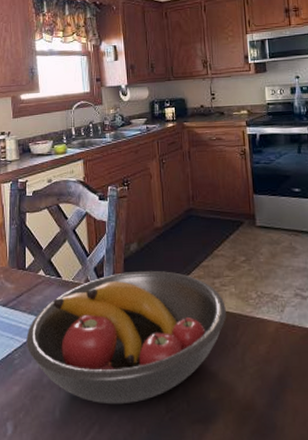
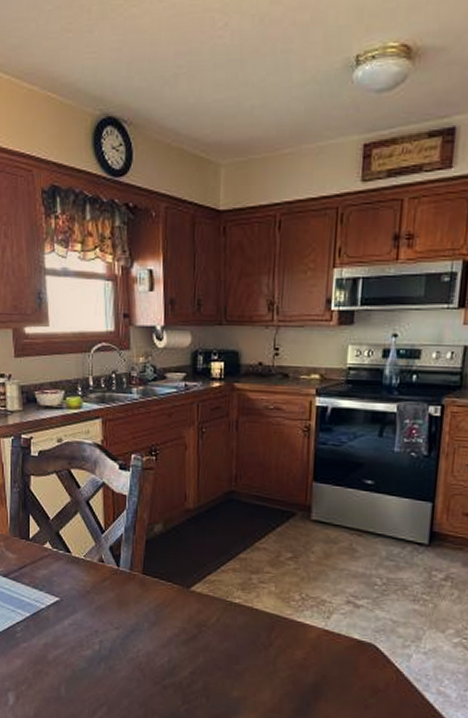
fruit bowl: present [26,270,226,405] -> none [30,555,262,691]

